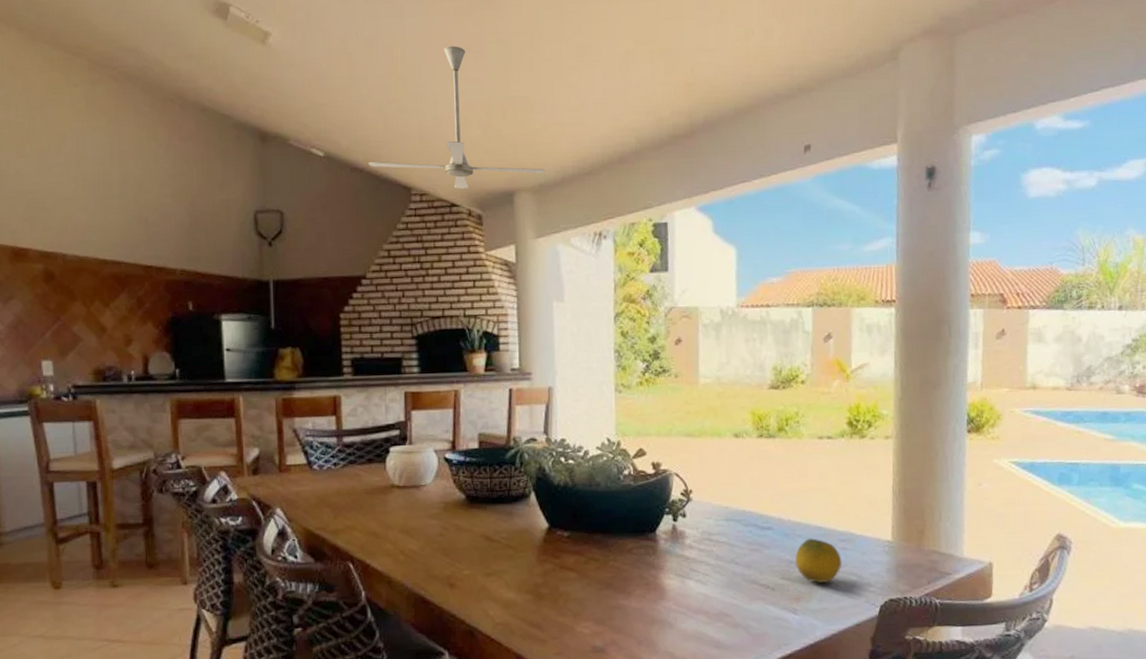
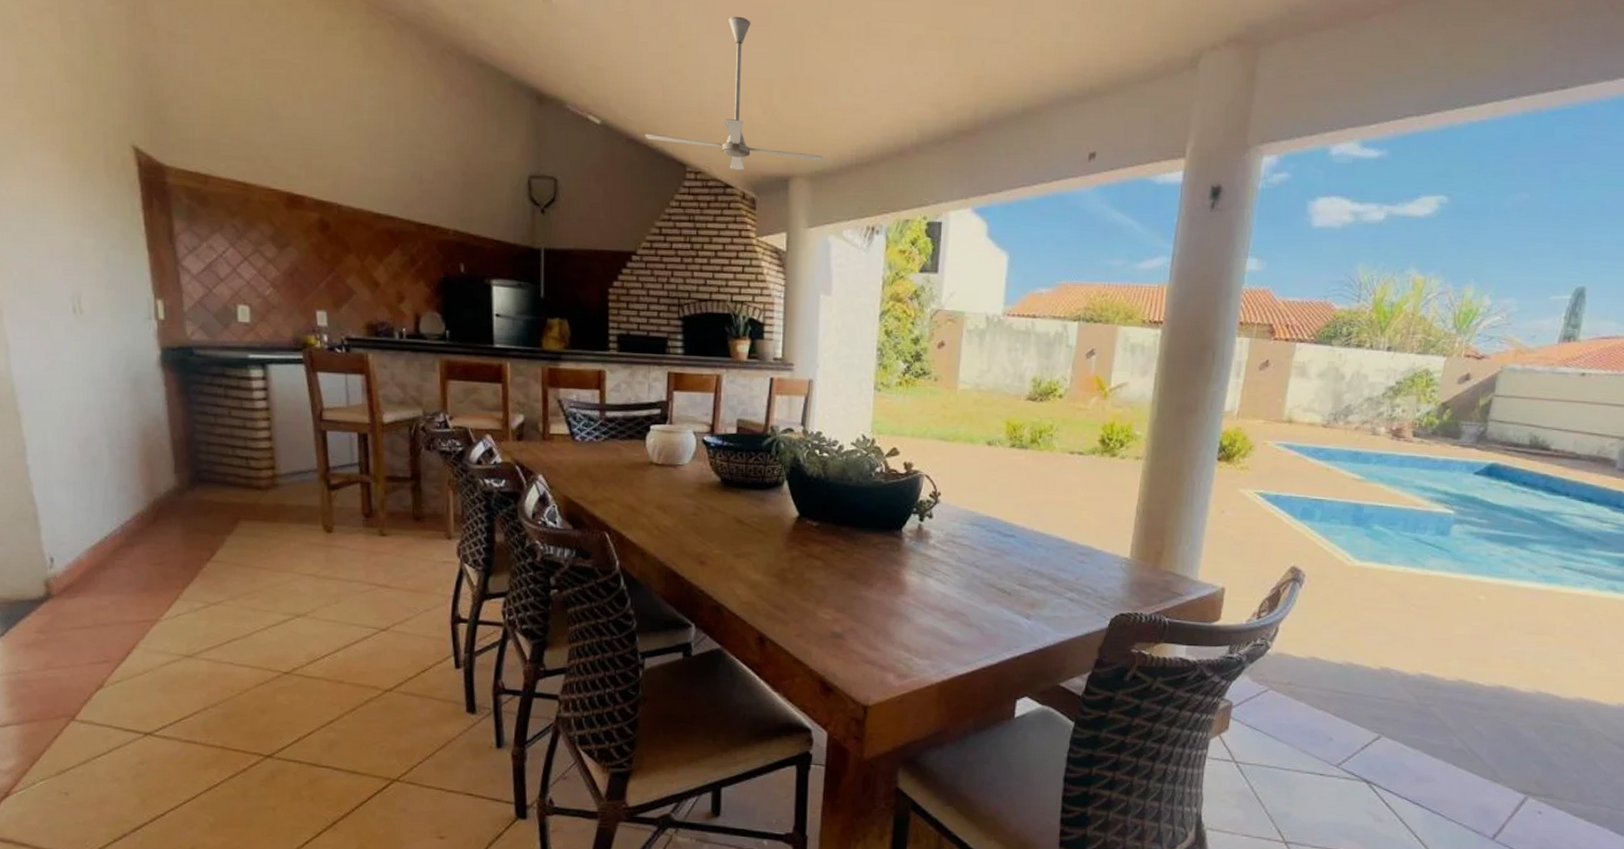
fruit: present [795,538,842,583] -> none [1034,549,1079,592]

